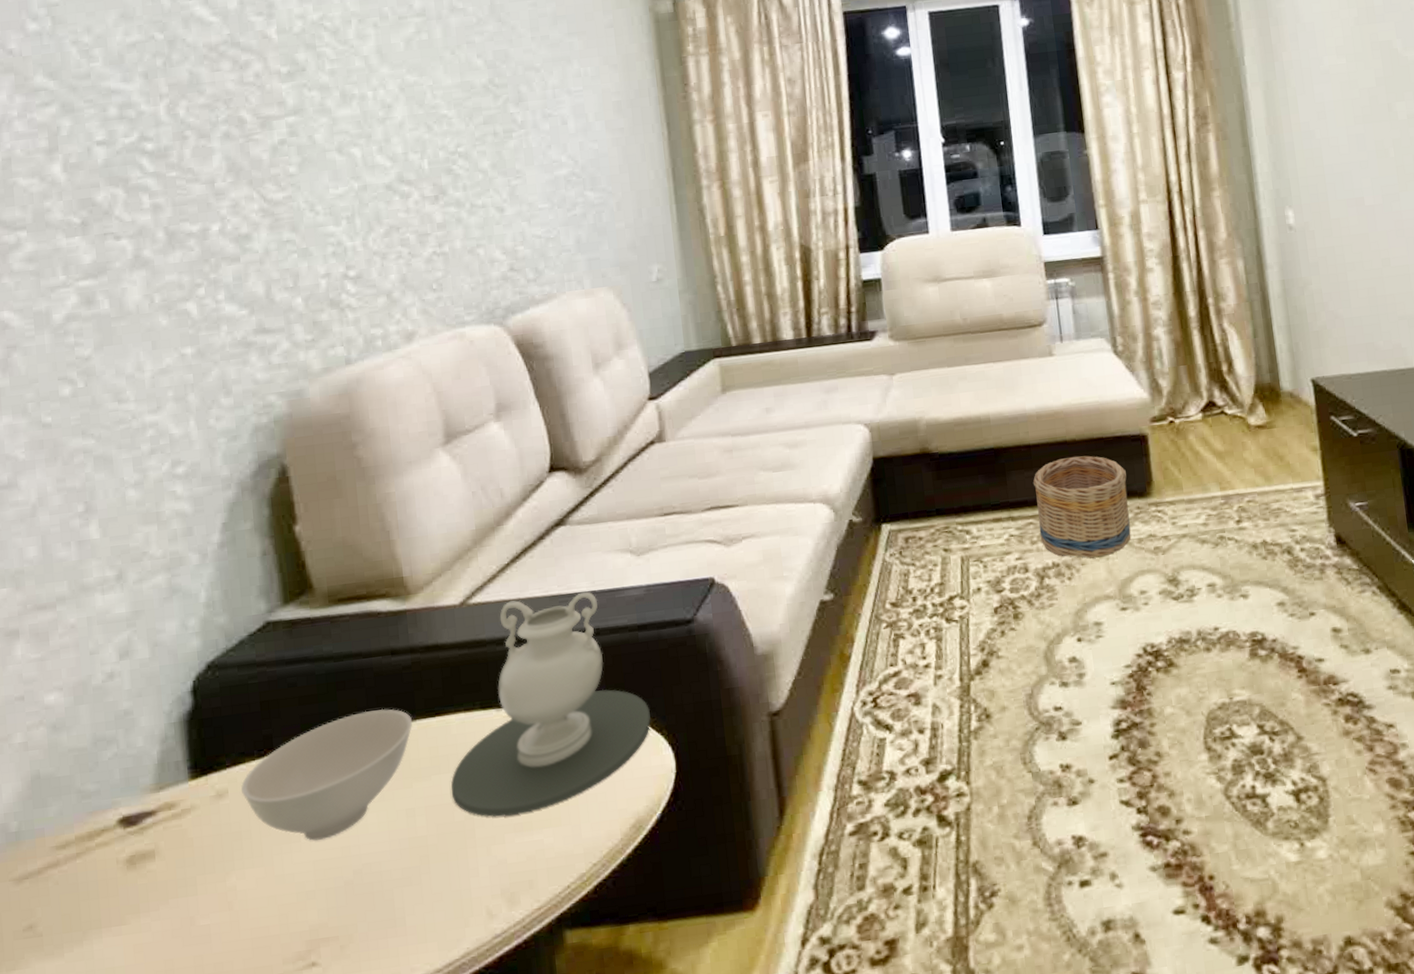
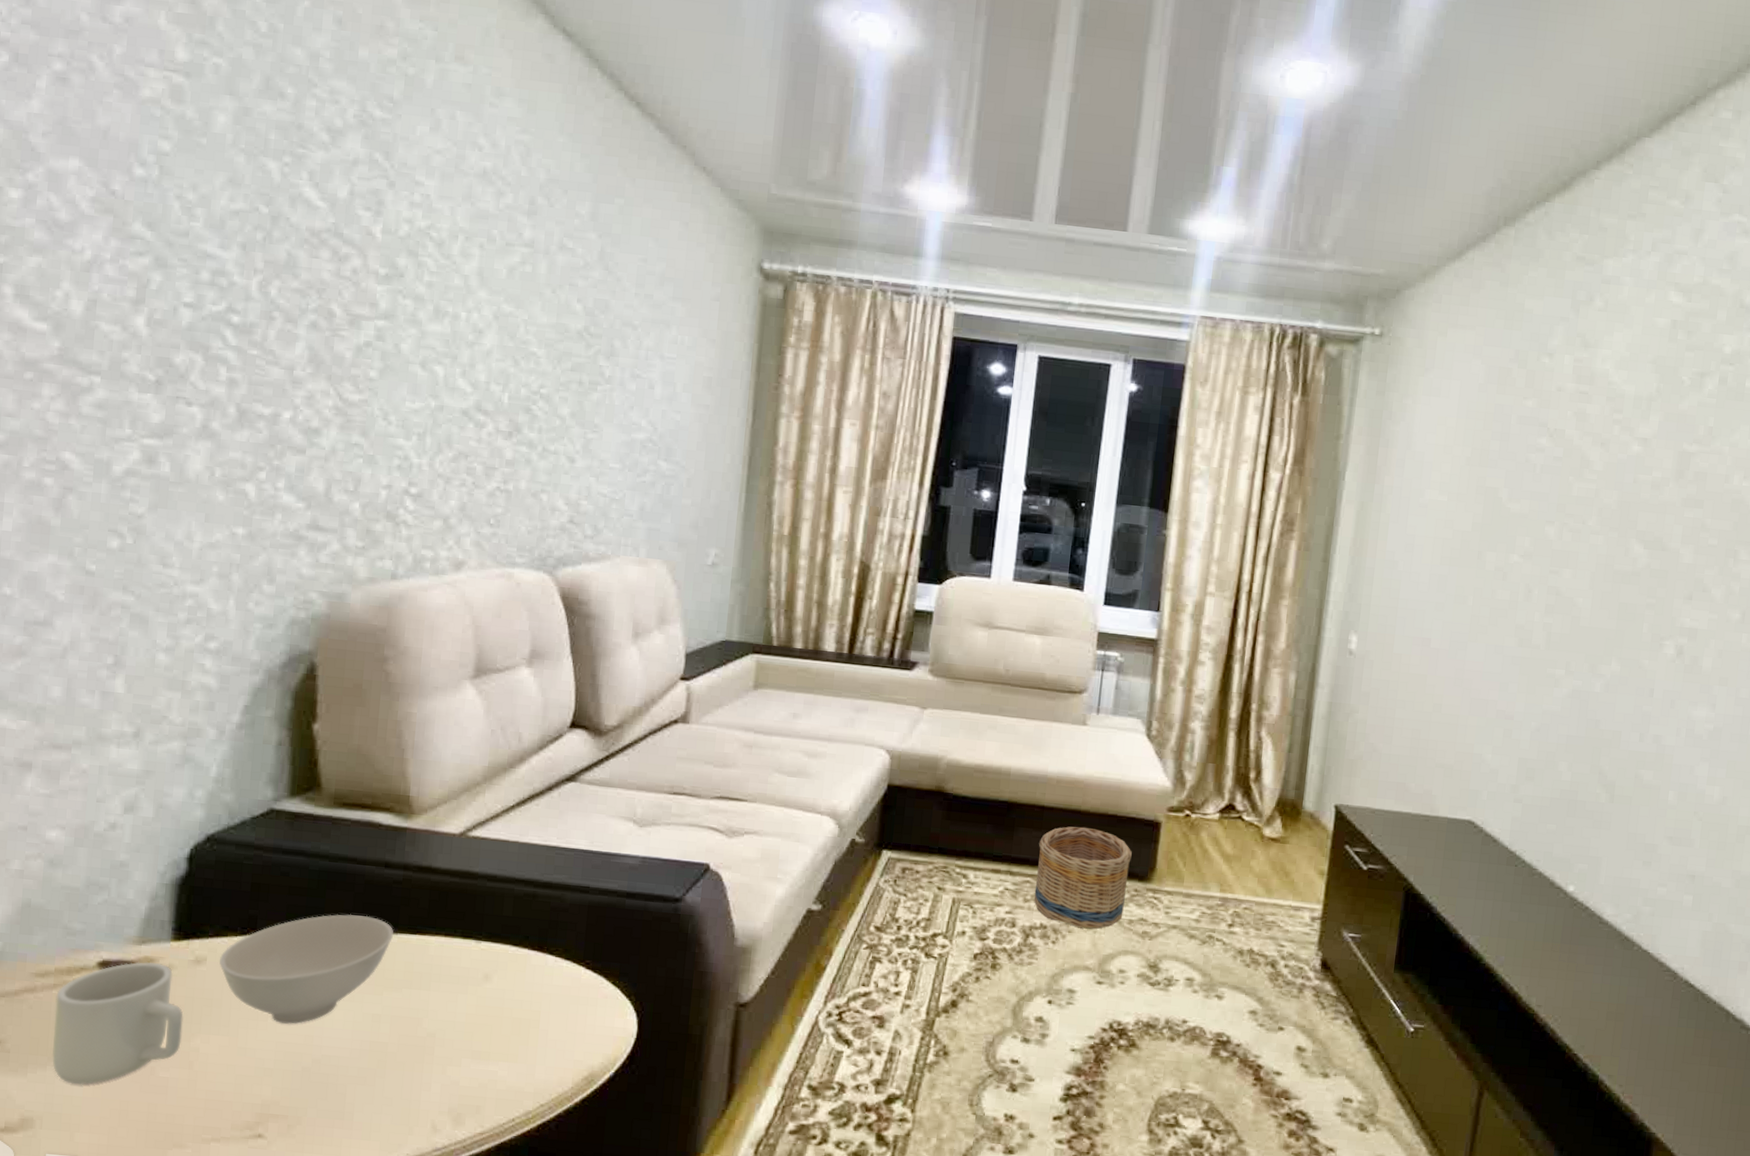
mug: none [81,806,217,954] -> present [51,962,183,1085]
decorative vase: present [451,591,652,817] -> none [419,842,623,1043]

